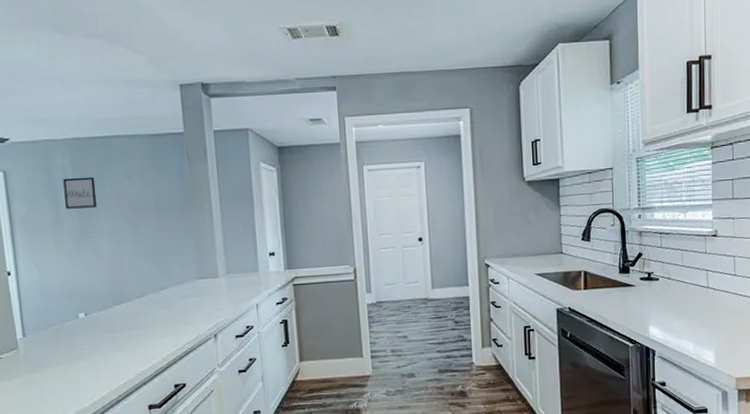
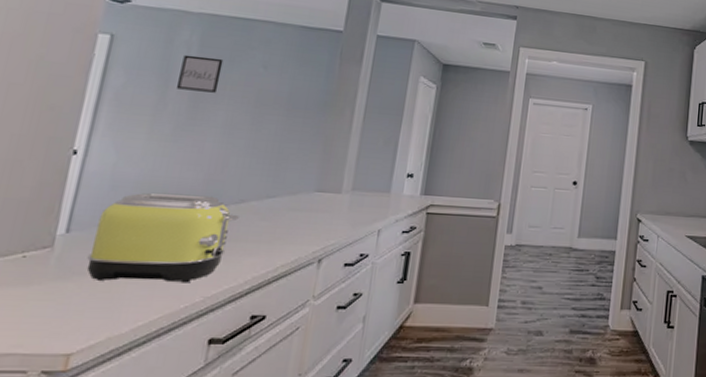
toaster: none [42,294,144,370] -> present [86,192,239,283]

